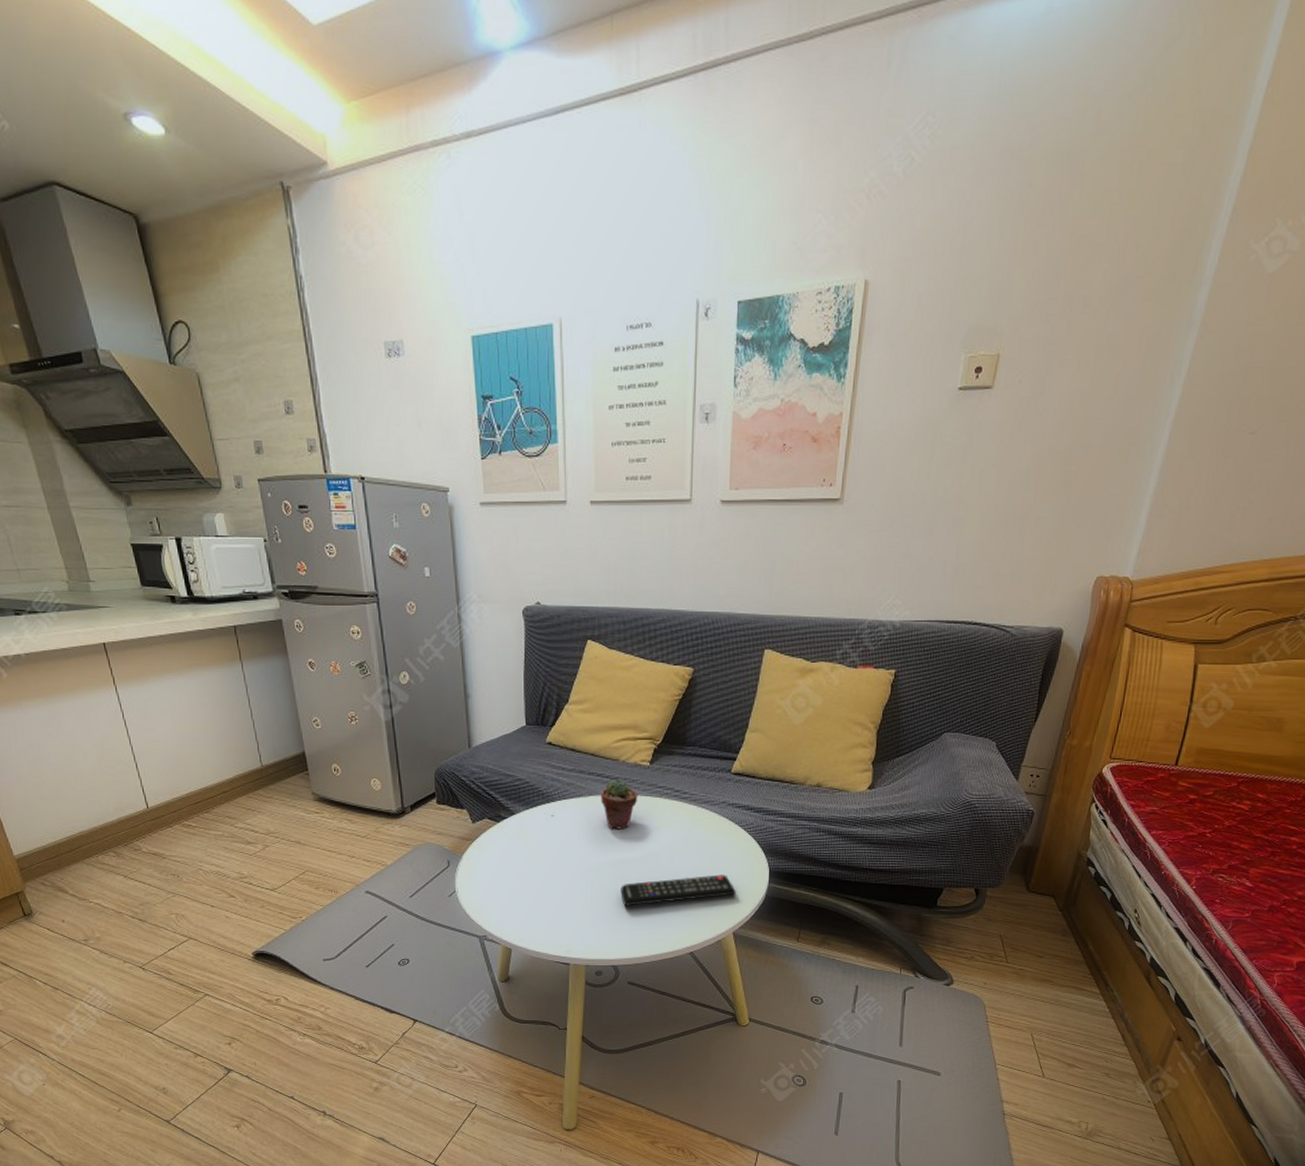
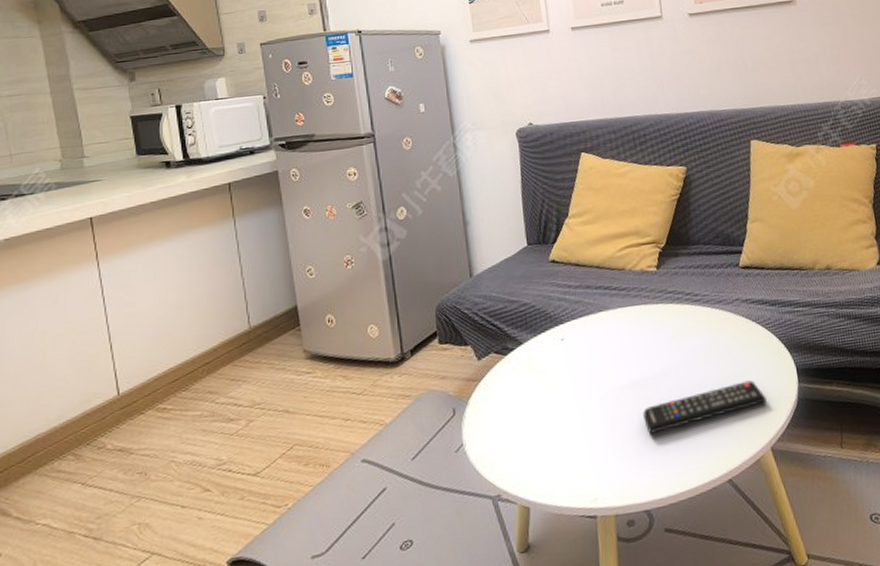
potted succulent: present [601,778,638,830] -> none [610,288,650,346]

